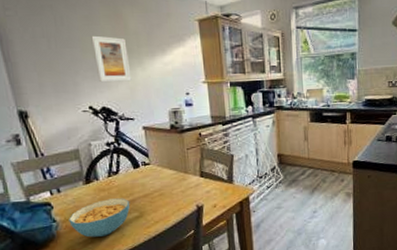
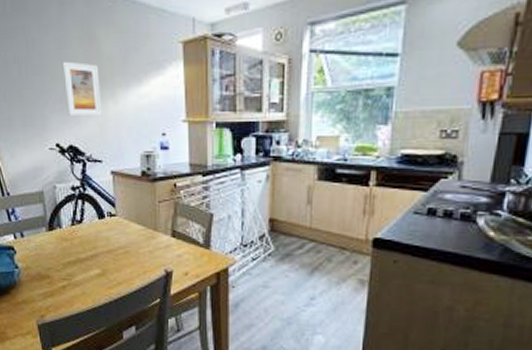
cereal bowl: present [69,198,130,238] -> none [30,250,93,291]

